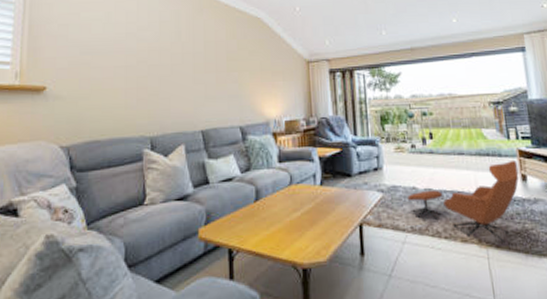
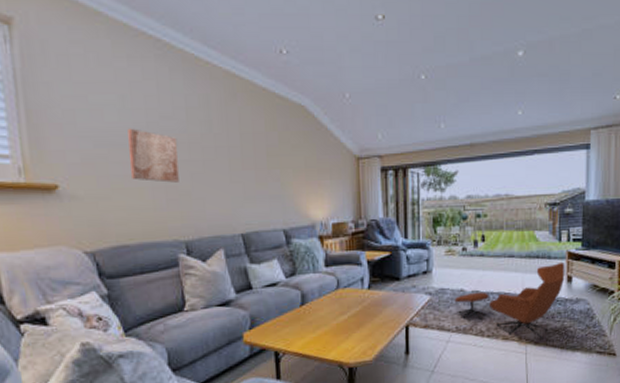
wall art: none [109,38,151,84] -> present [127,128,179,183]

